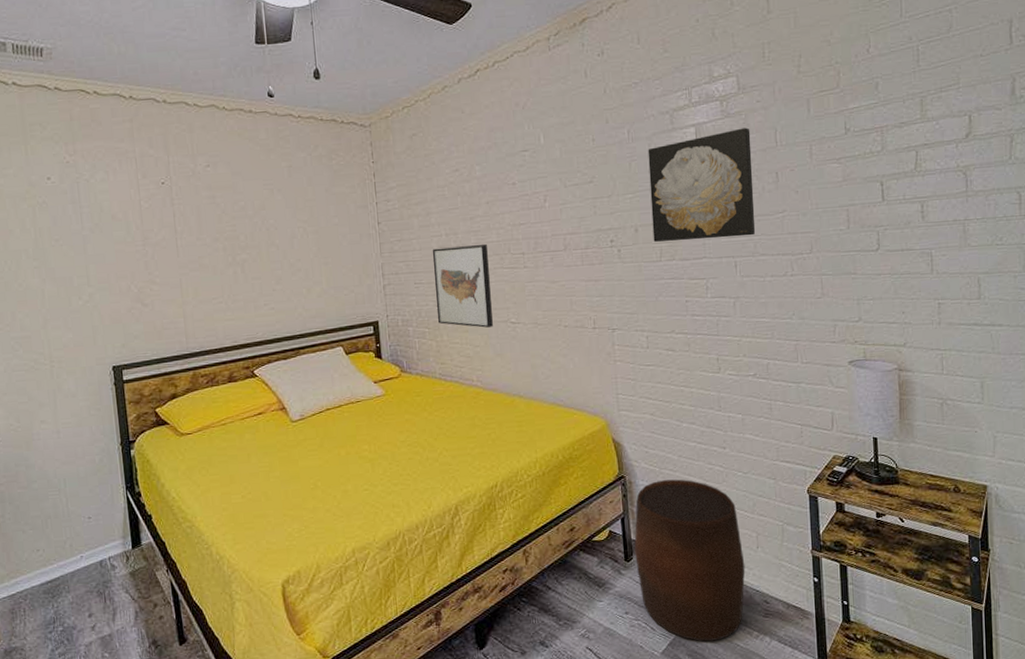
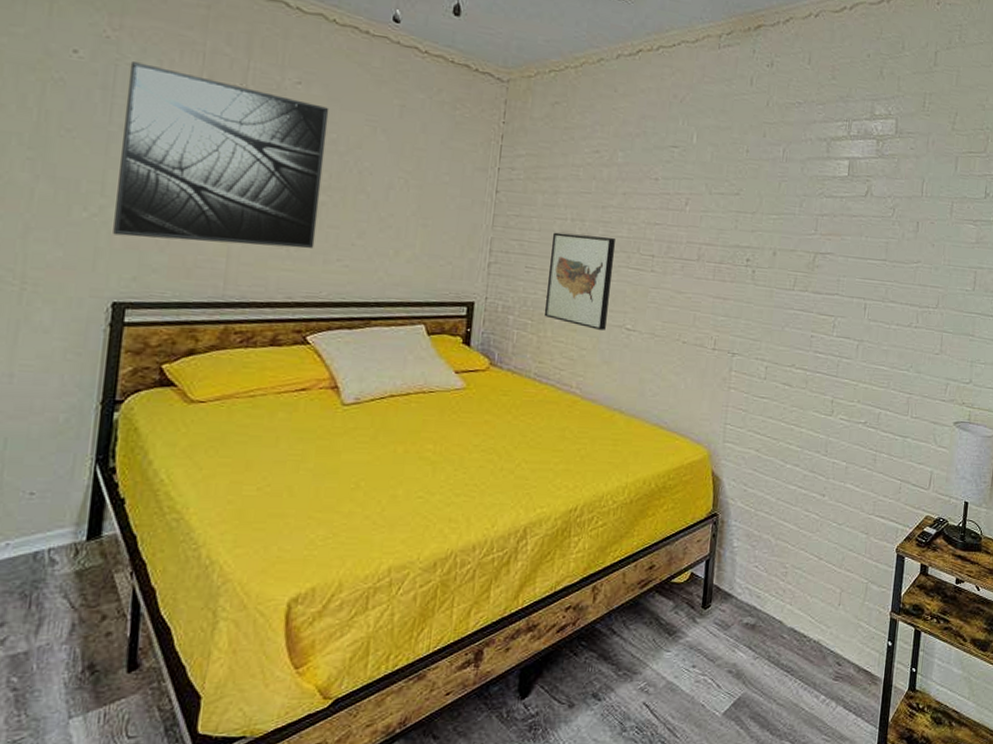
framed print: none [87,176,245,315] -> present [113,62,329,249]
stool: present [634,479,745,642] -> none [712,523,825,704]
wall art: present [648,127,756,242] -> none [789,171,900,281]

